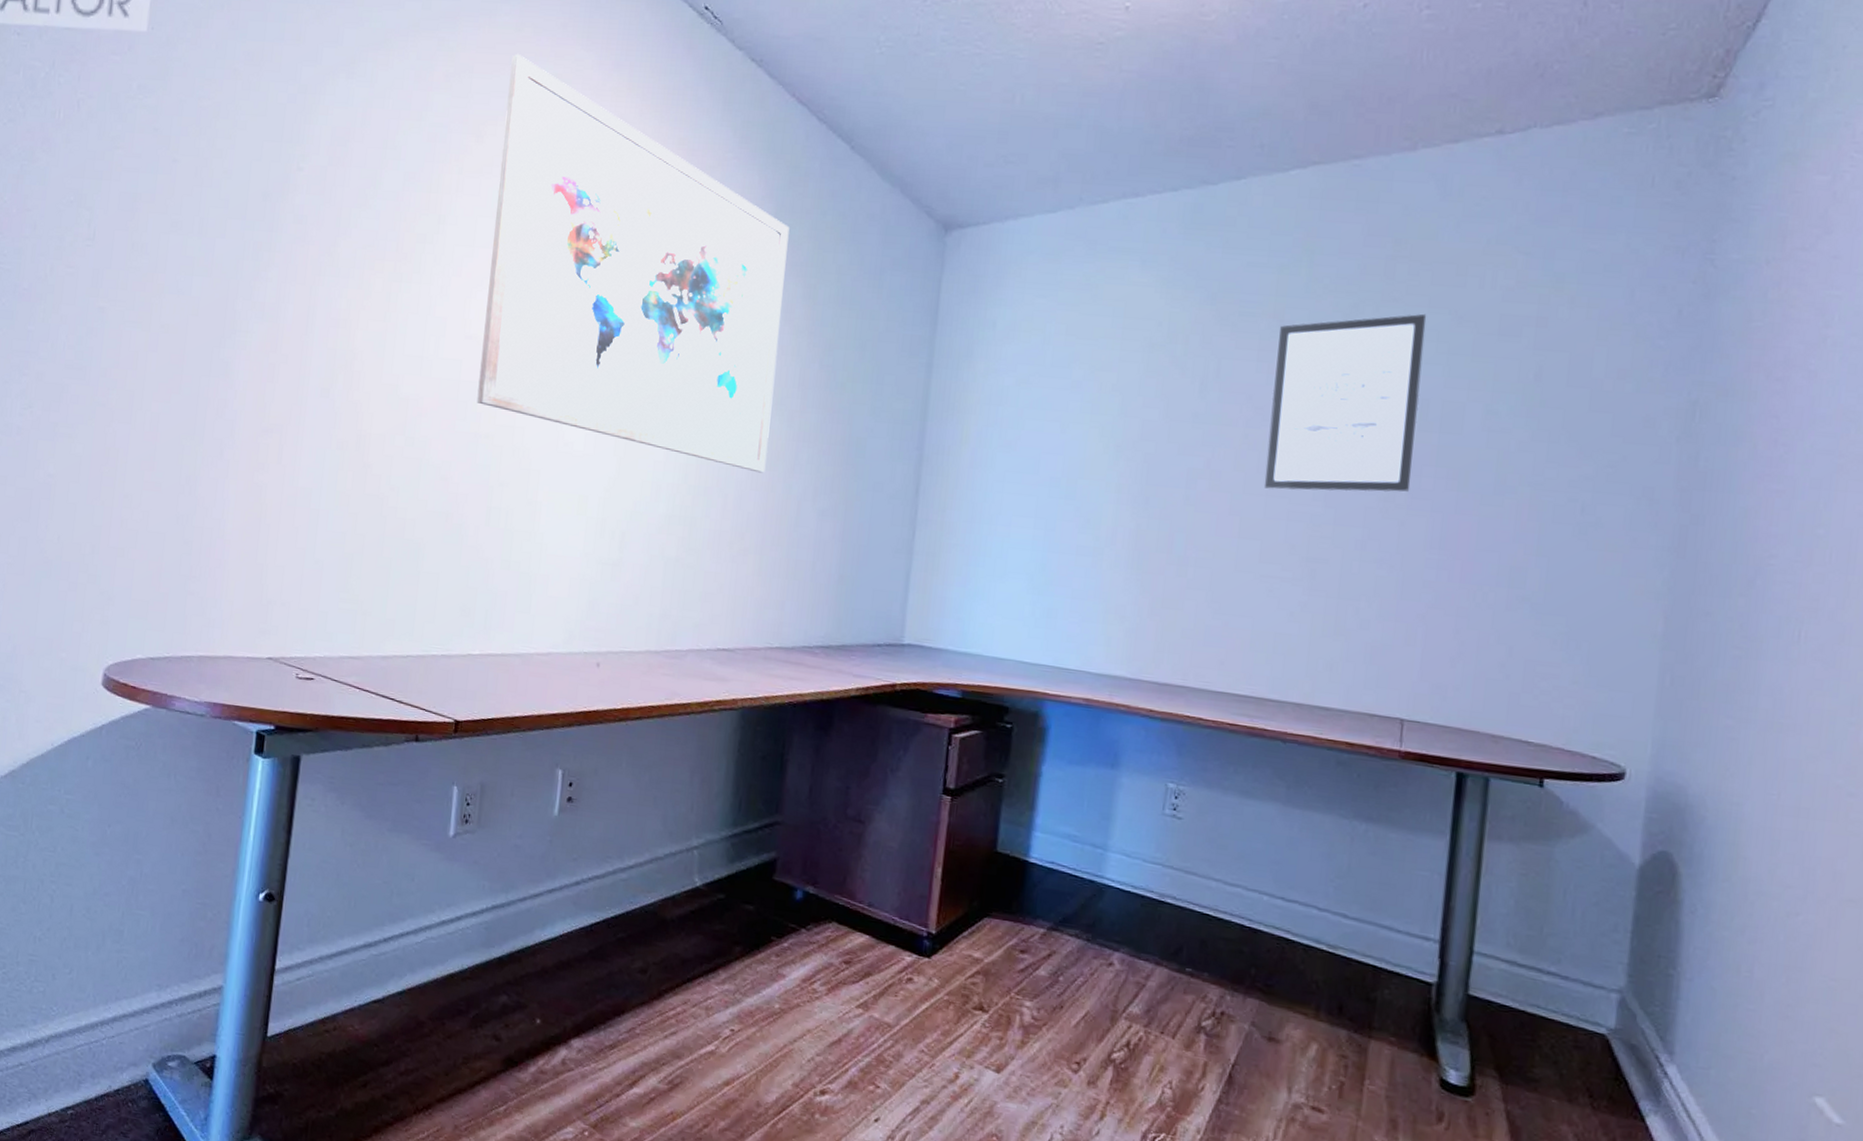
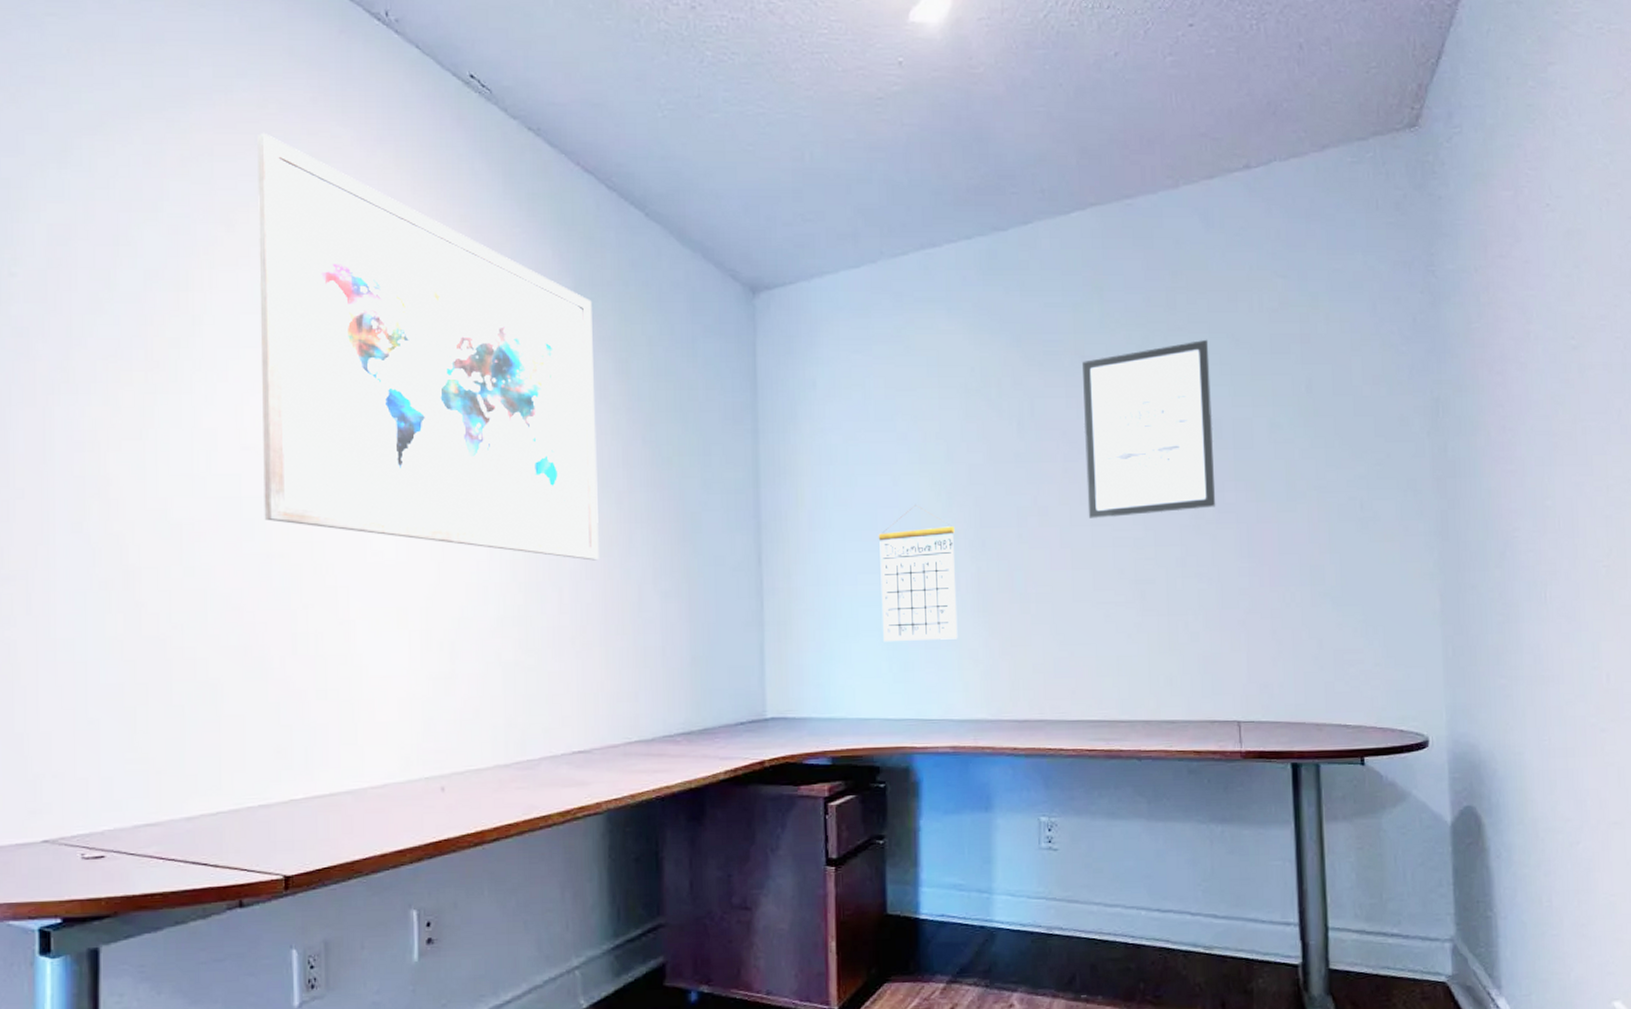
calendar: none [1030,453,1119,593] -> present [878,504,958,643]

